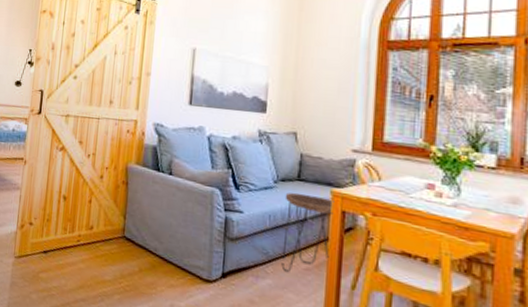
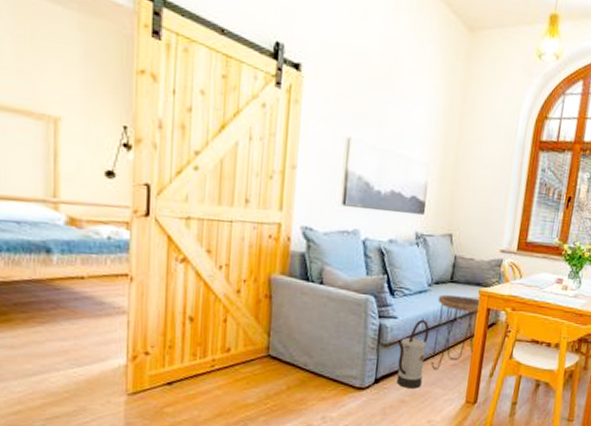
watering can: none [244,216,278,290] -> present [396,319,430,389]

